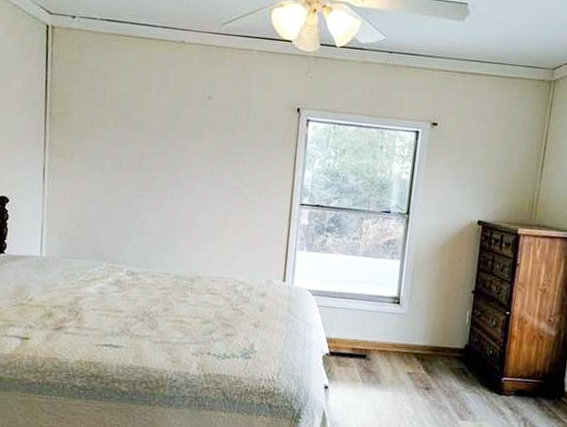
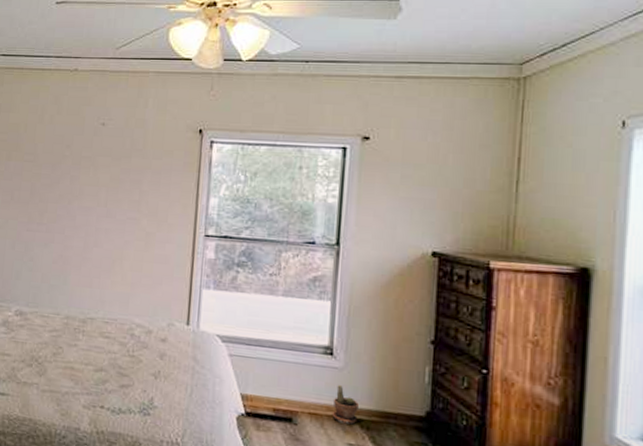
potted plant: none [396,326,418,358] -> present [332,384,360,425]

